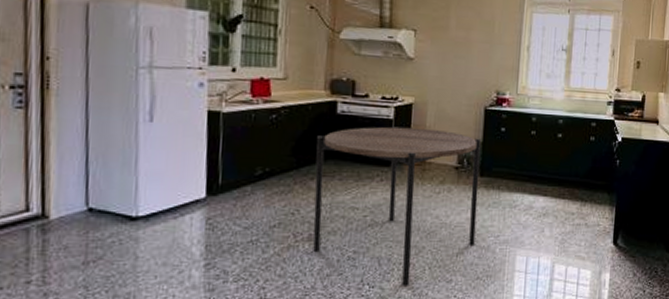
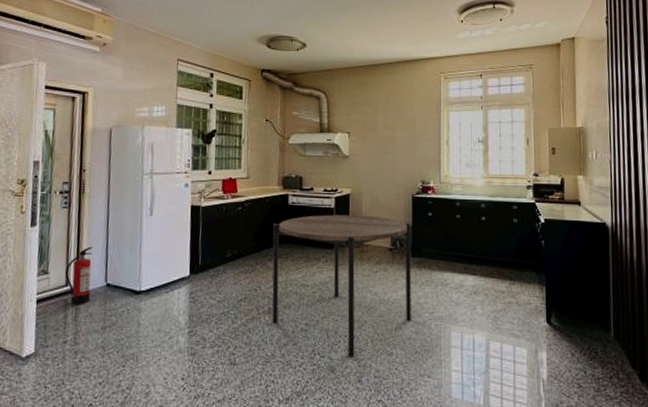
fire extinguisher: none [24,160,66,236] -> present [65,246,93,305]

